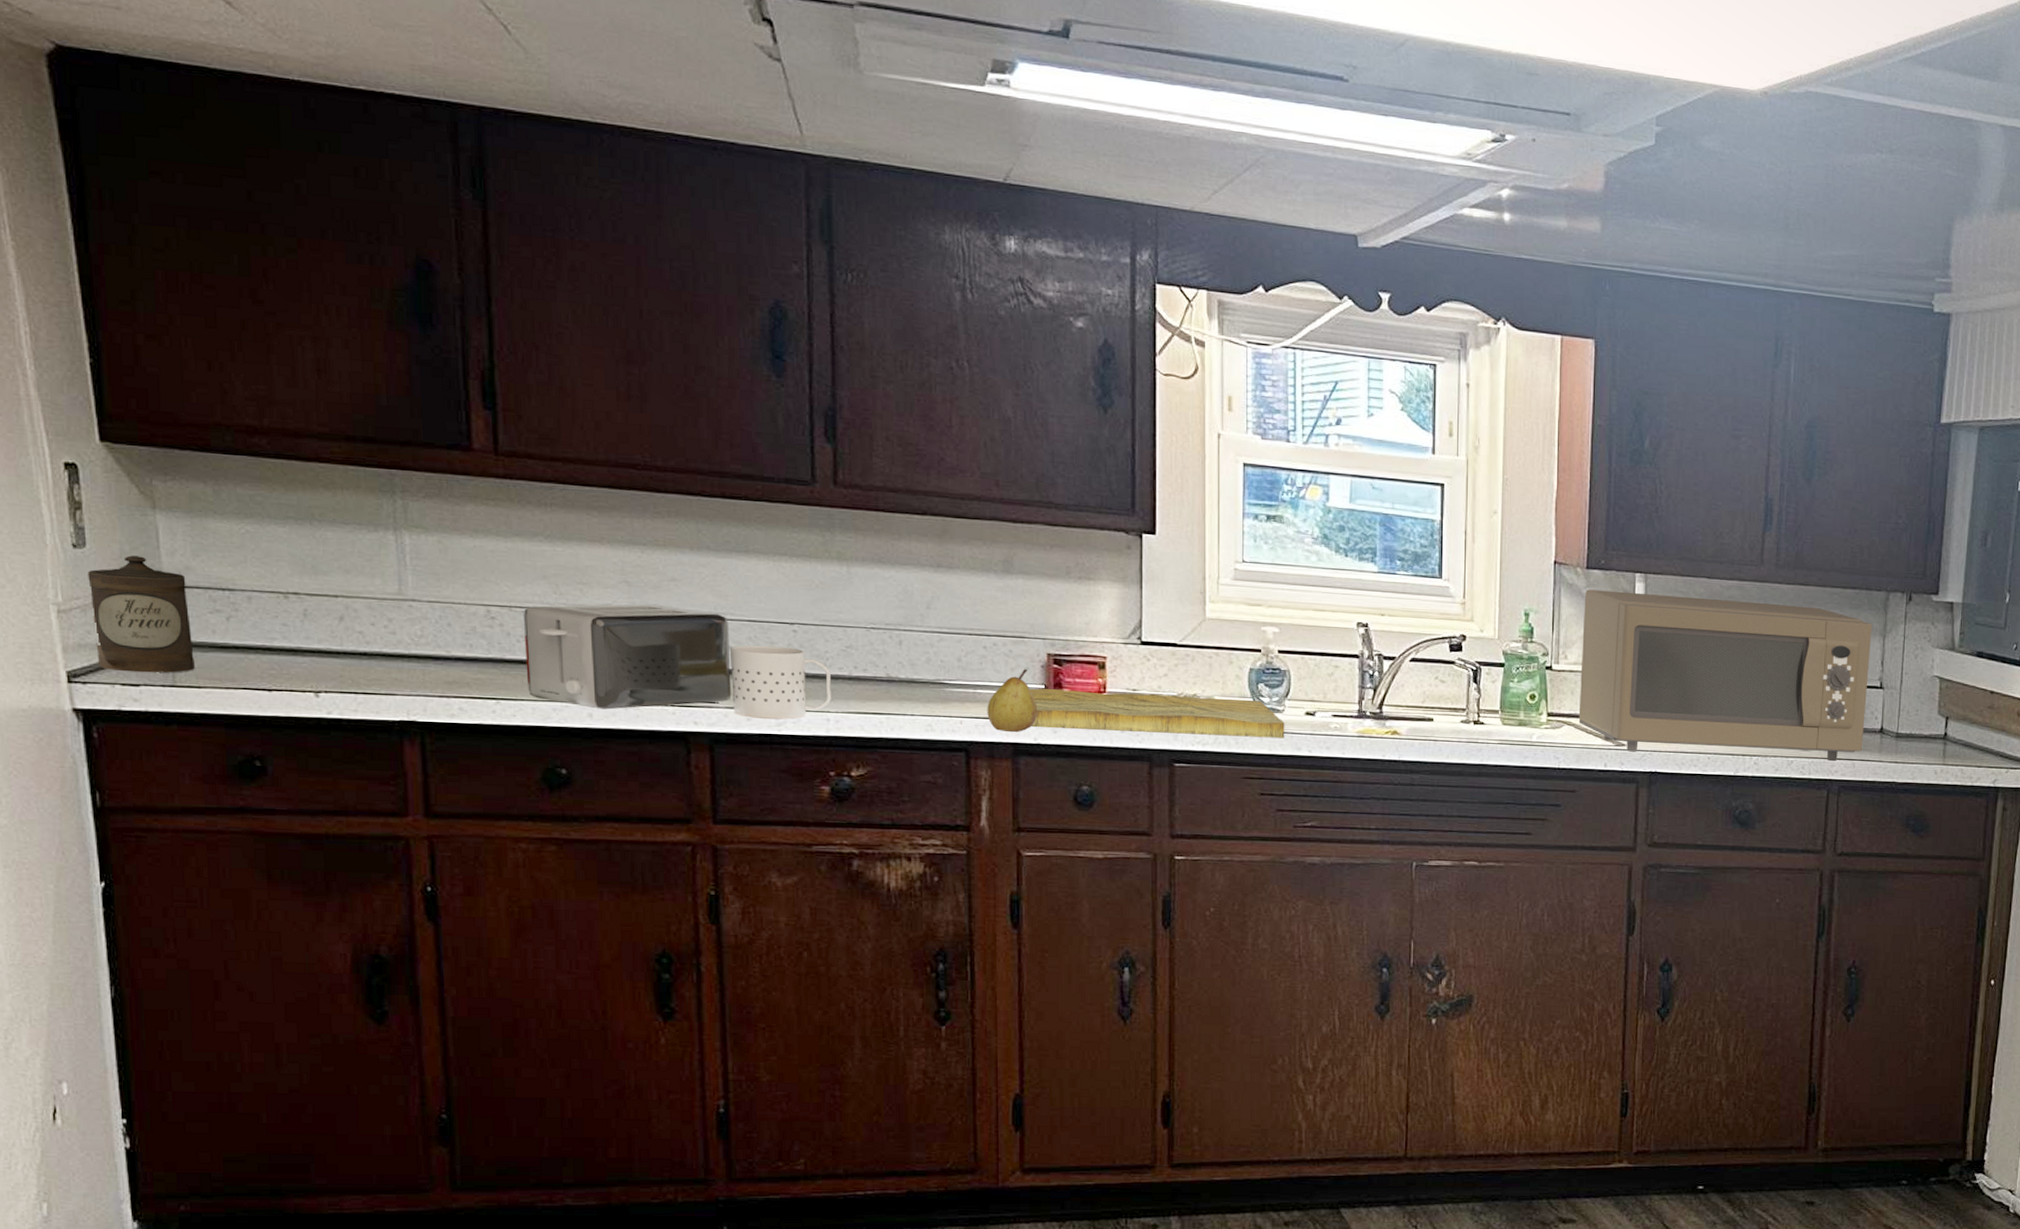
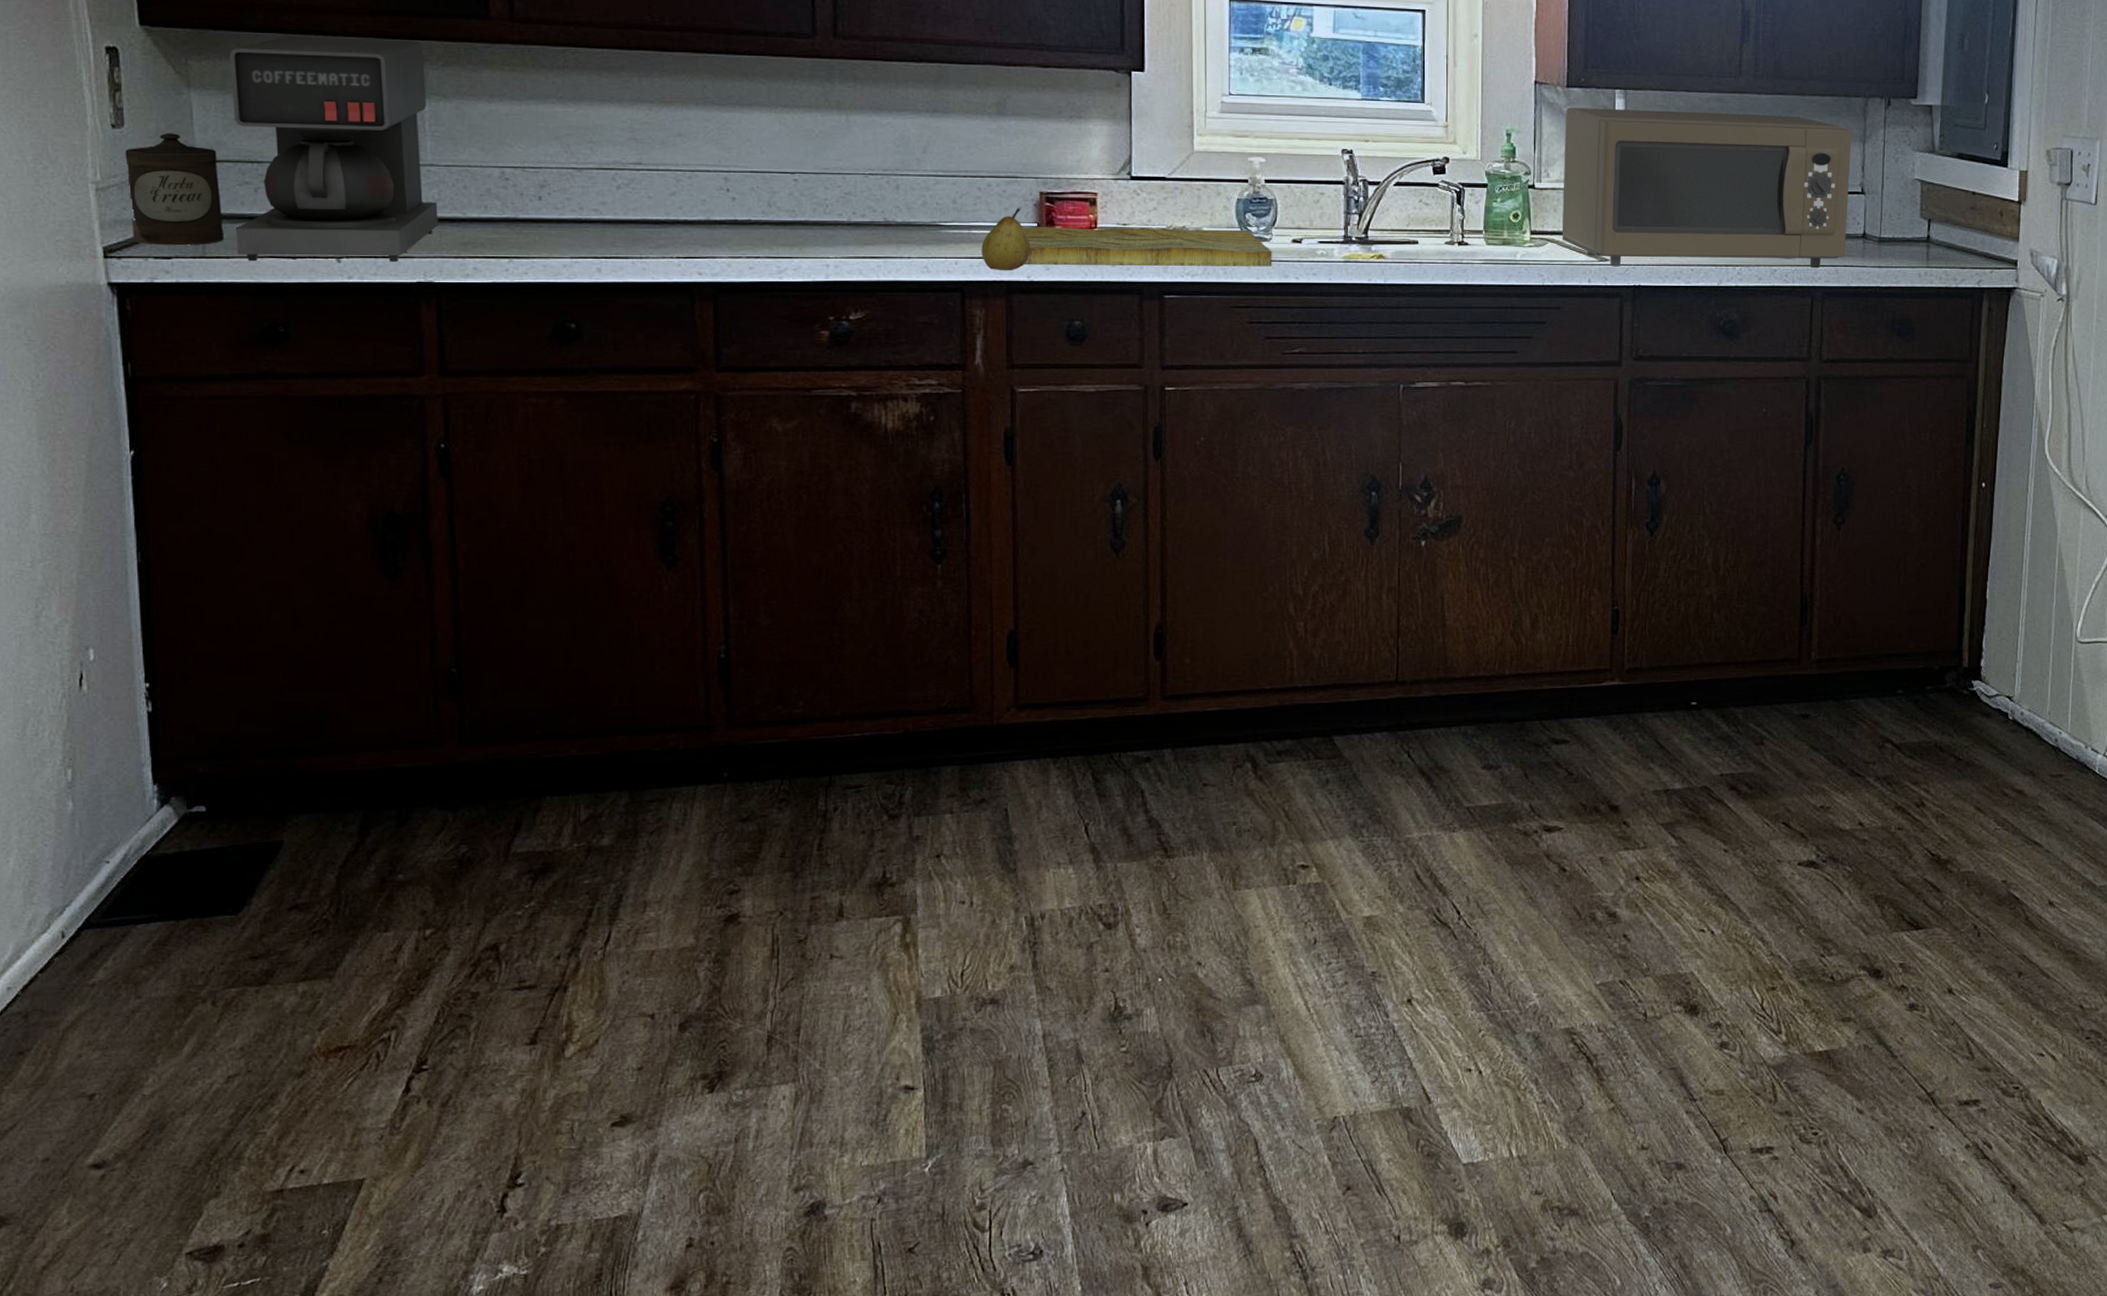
coffee maker: none [197,458,422,700] -> present [230,35,439,263]
toaster: present [523,603,732,710] -> none [535,159,735,264]
mug: present [731,645,832,720] -> none [734,195,832,267]

